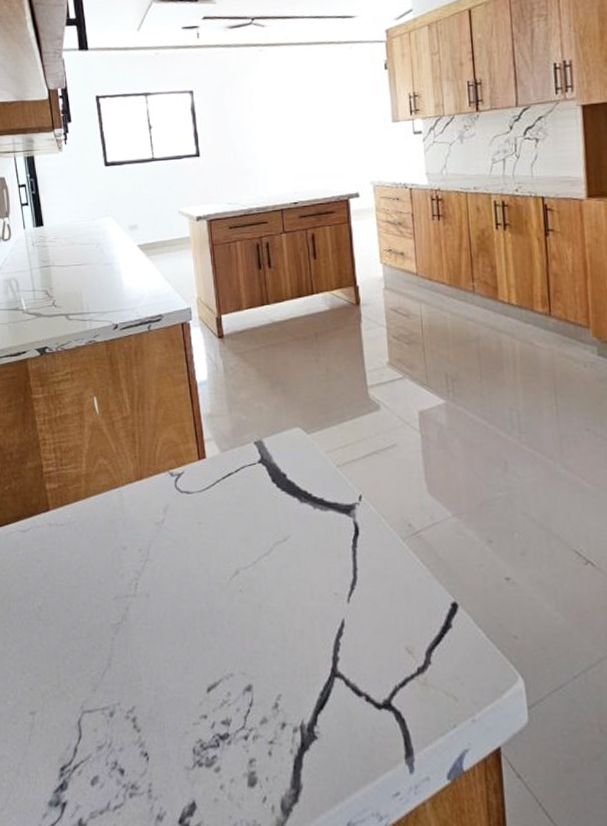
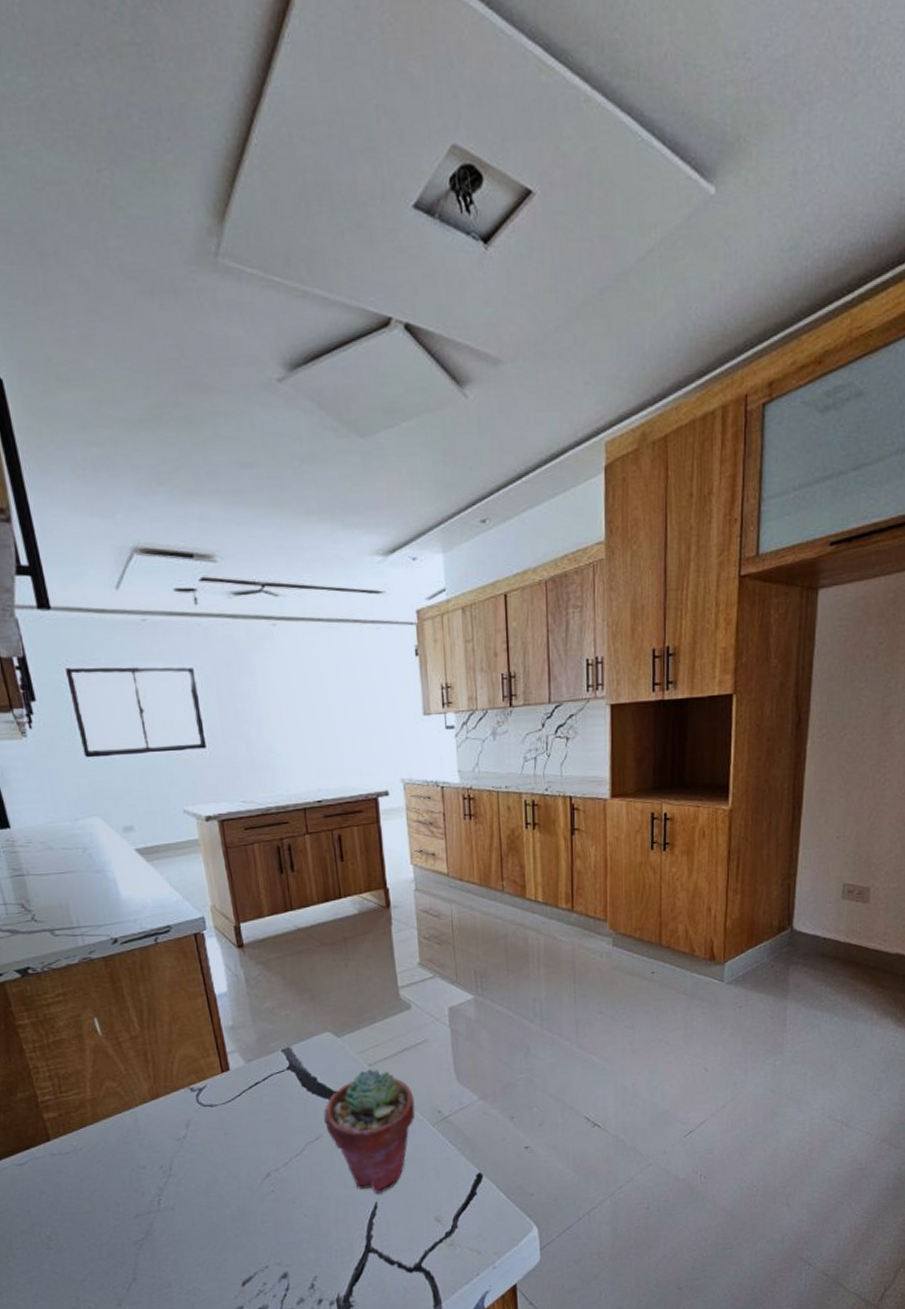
potted succulent: none [292,470,385,611] -> present [324,1069,415,1195]

